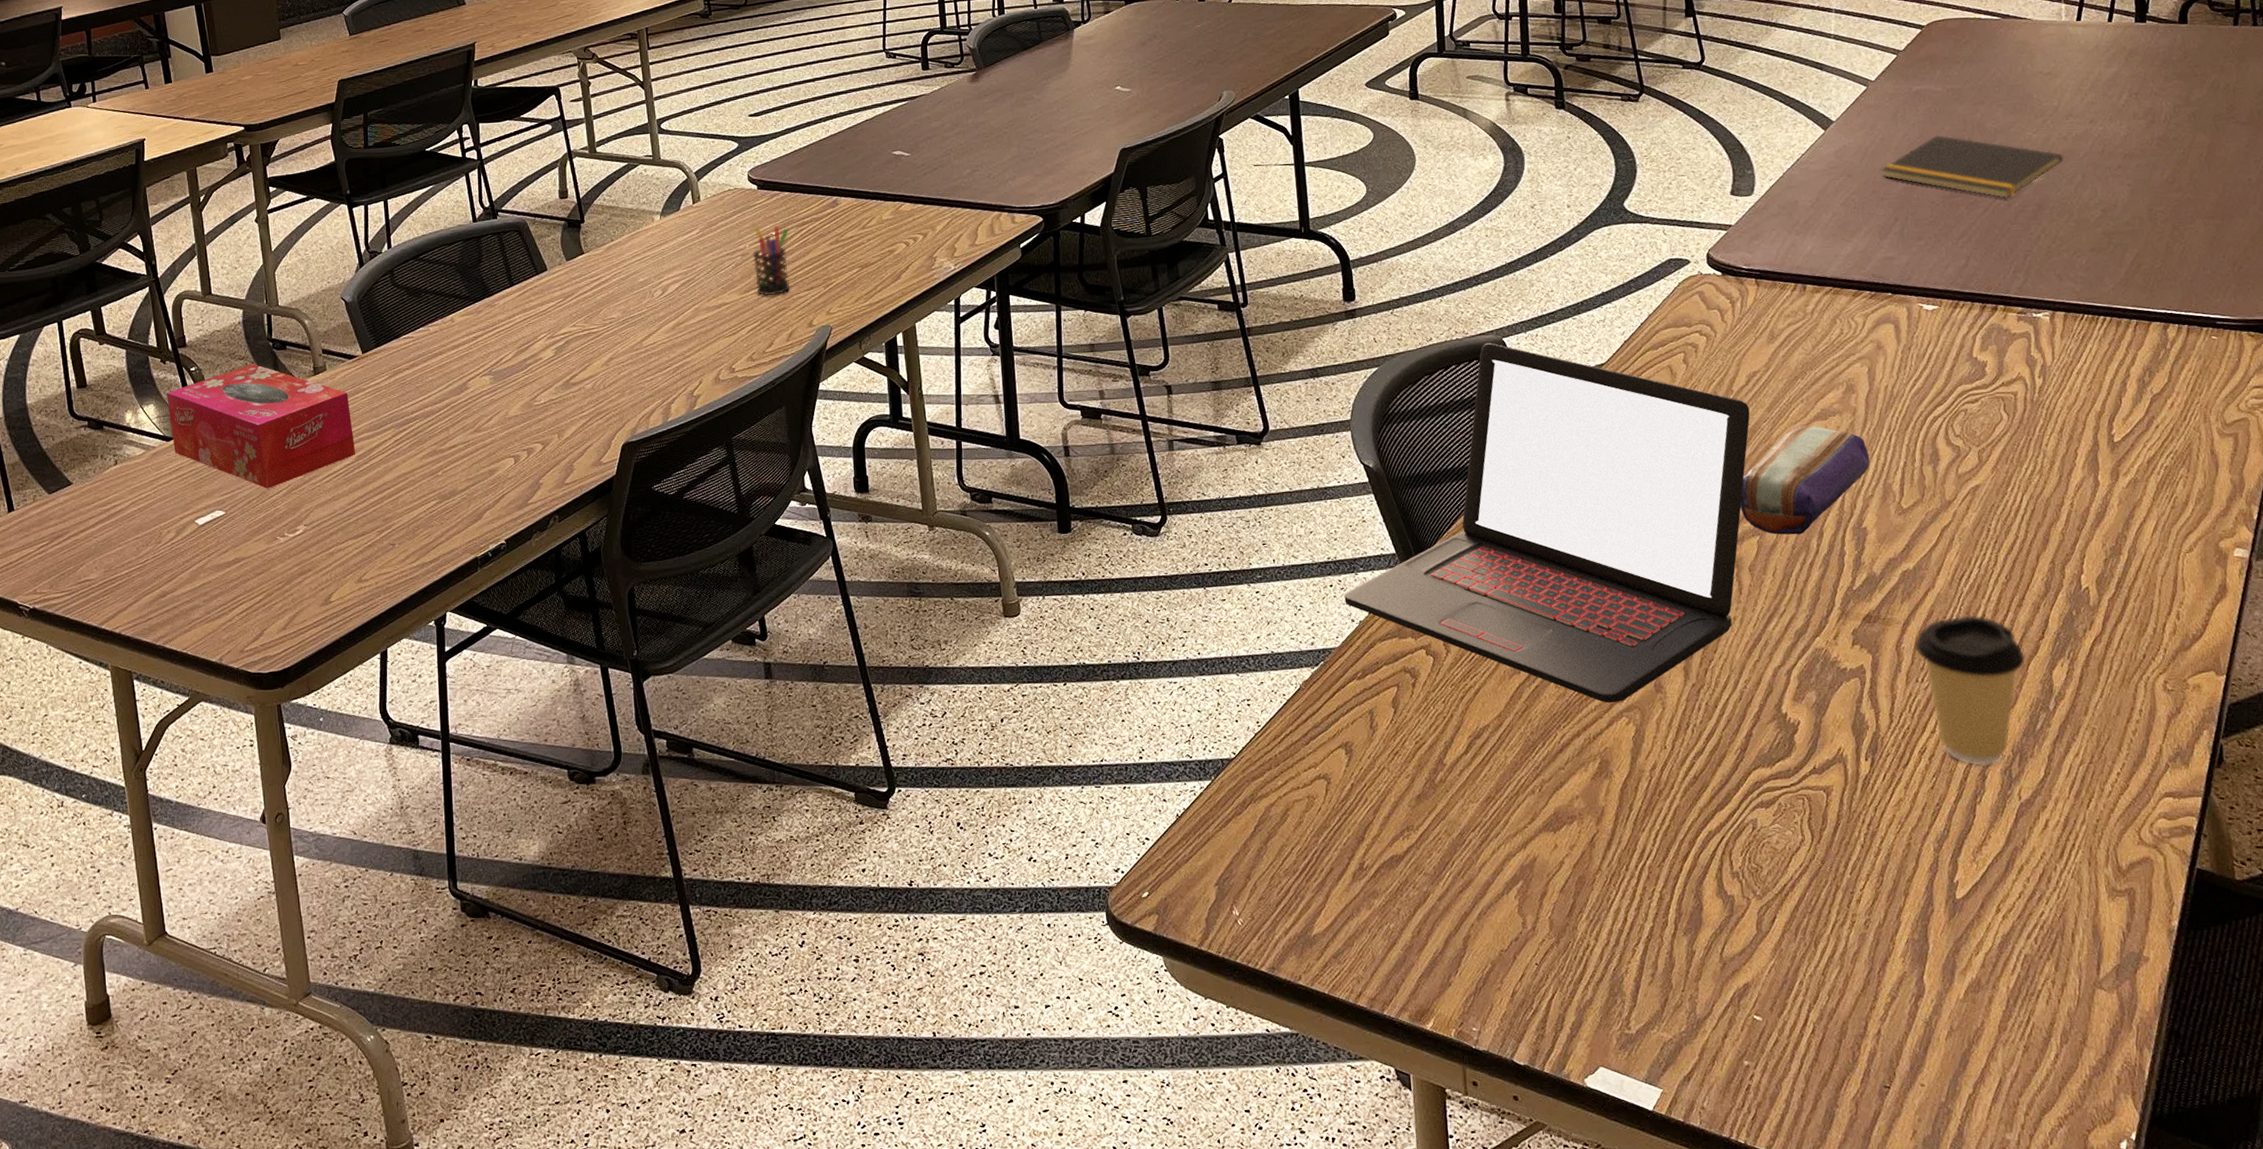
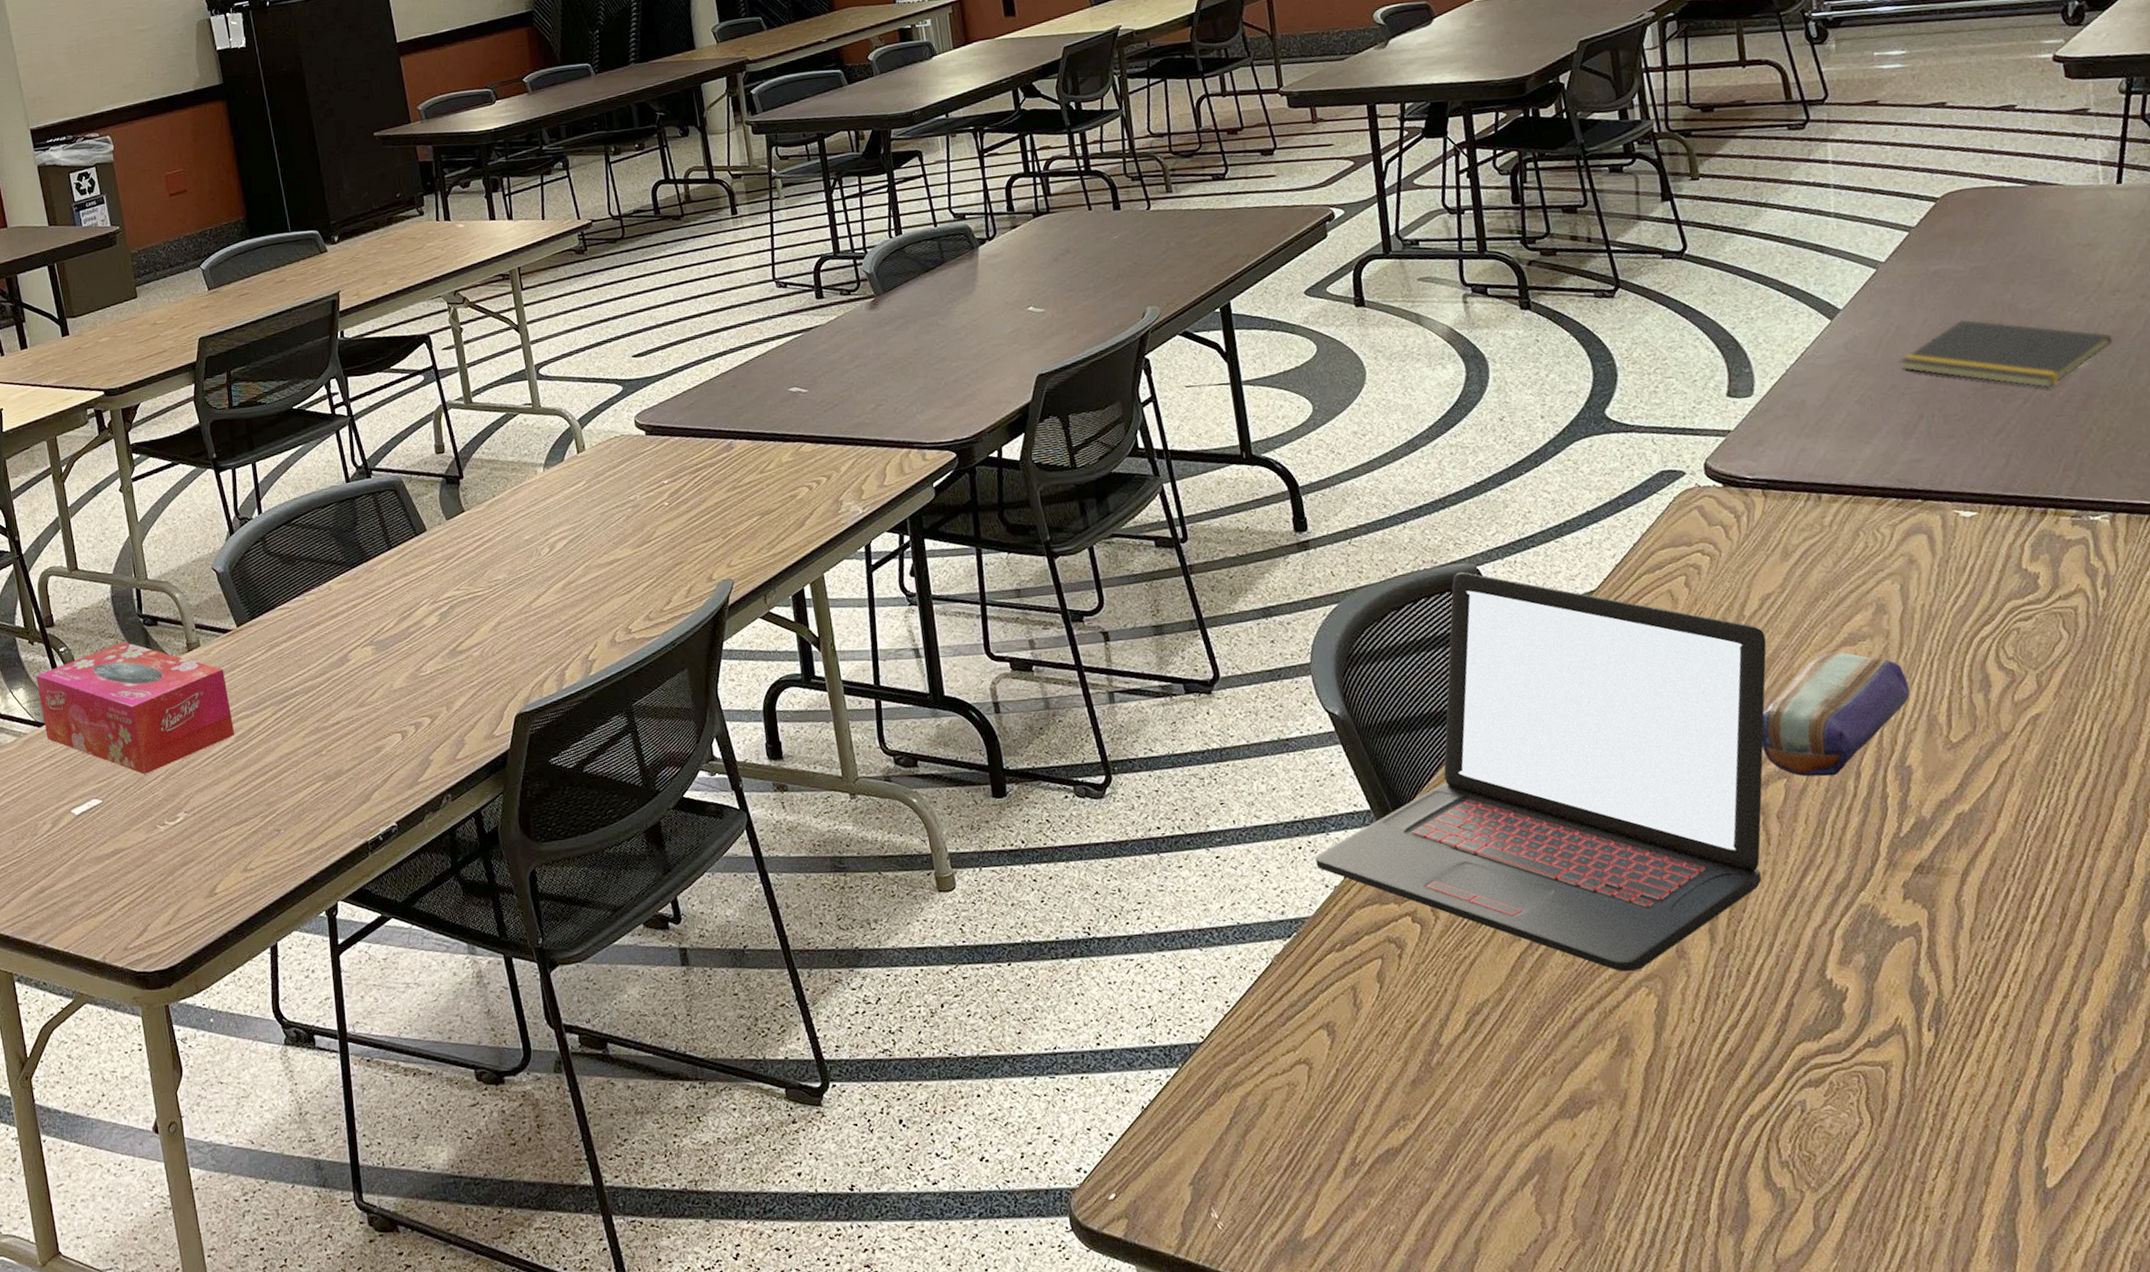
pen holder: present [753,226,790,296] -> none [644,473,687,550]
coffee cup: present [1914,615,2025,766] -> none [1976,861,2109,1035]

